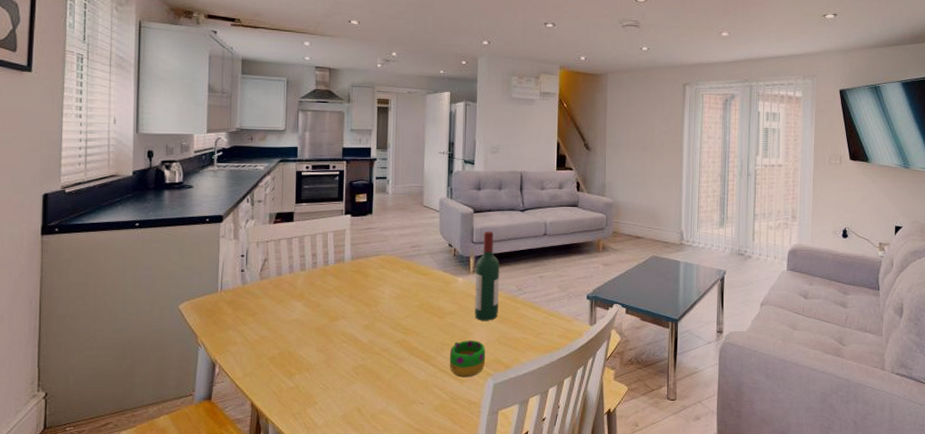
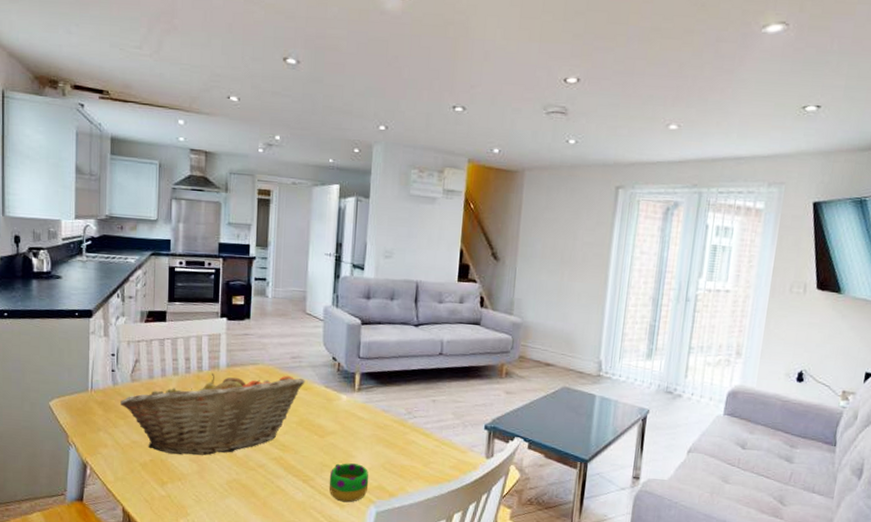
fruit basket: none [250,263,425,346] -> present [121,373,305,455]
wine bottle: present [475,230,499,321] -> none [358,345,388,444]

